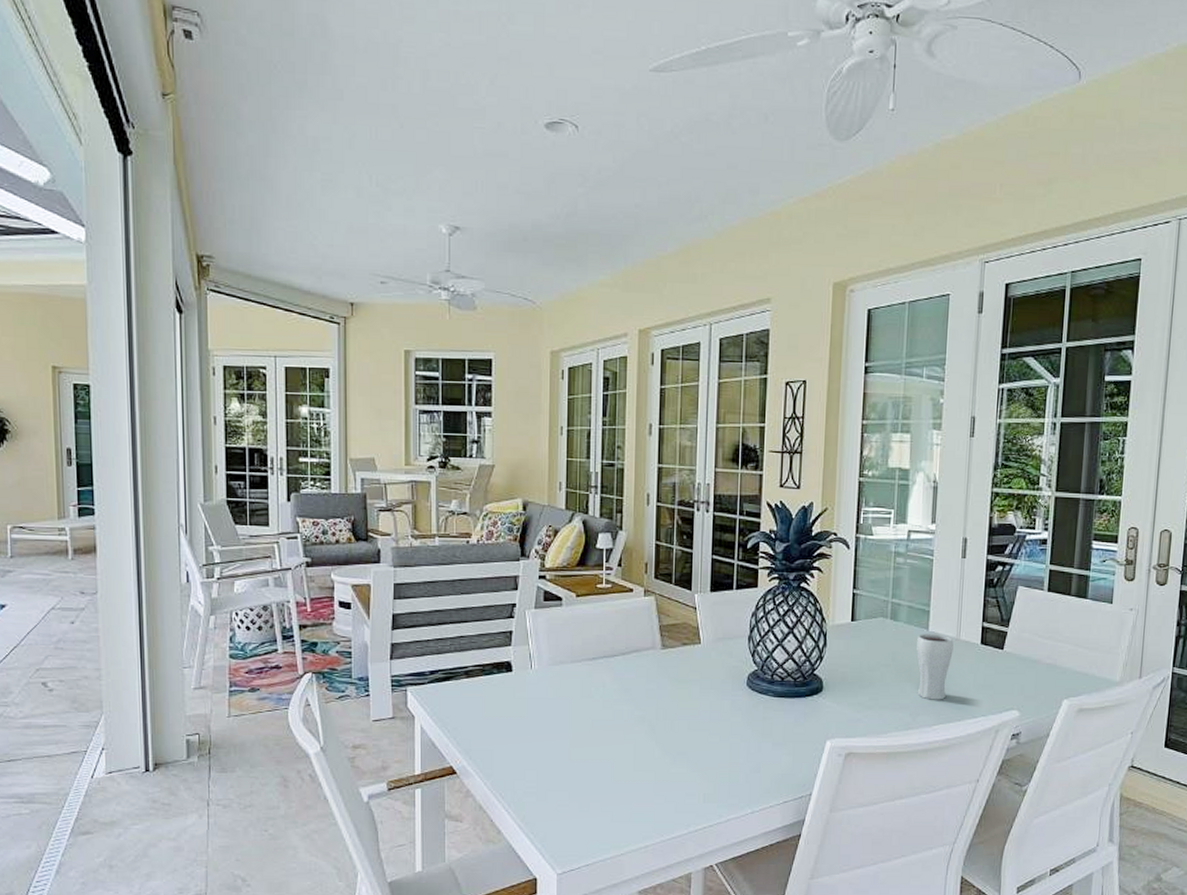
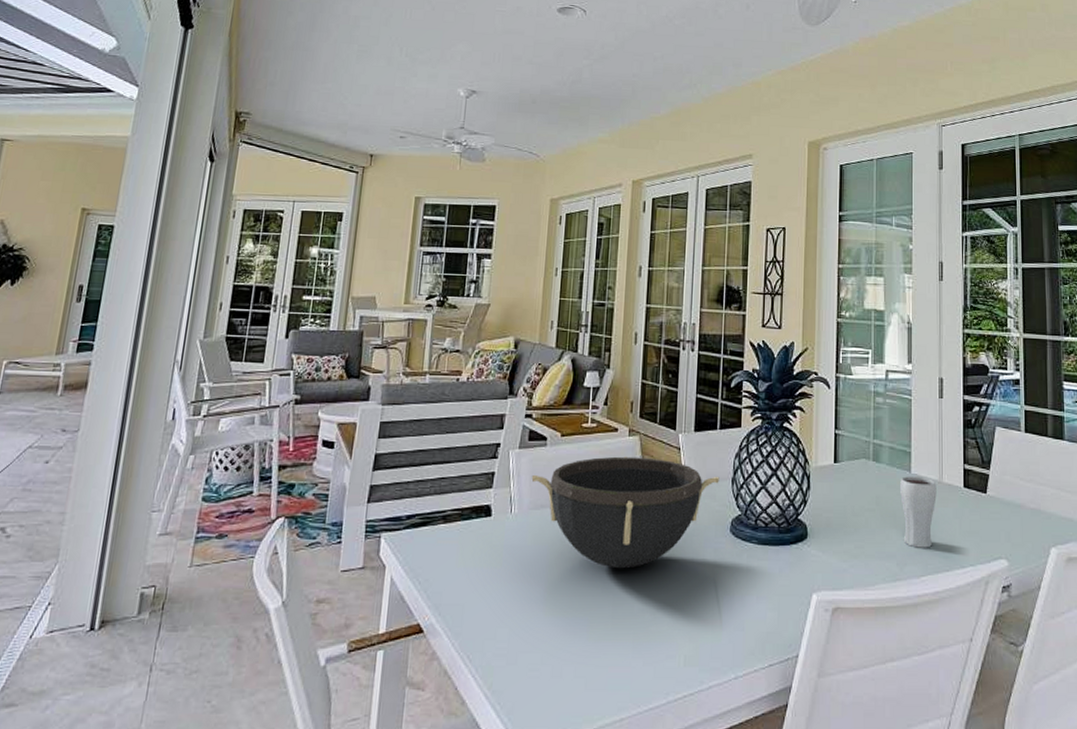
bowl: none [549,615,736,719] -> present [531,456,720,569]

